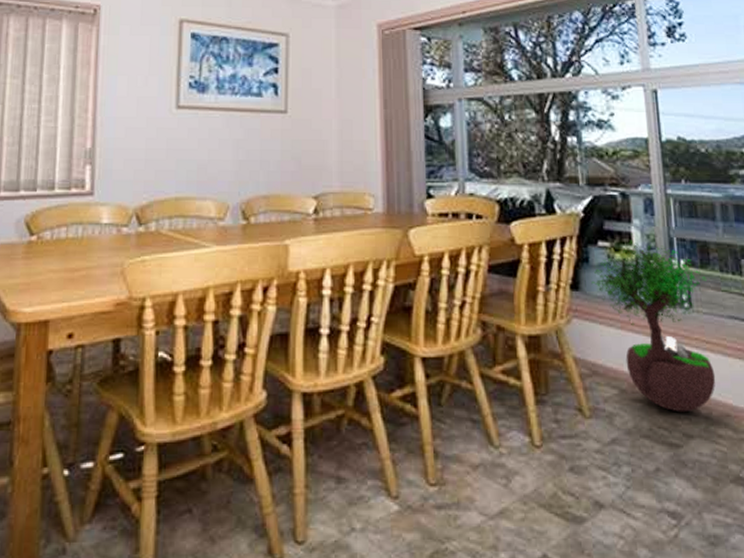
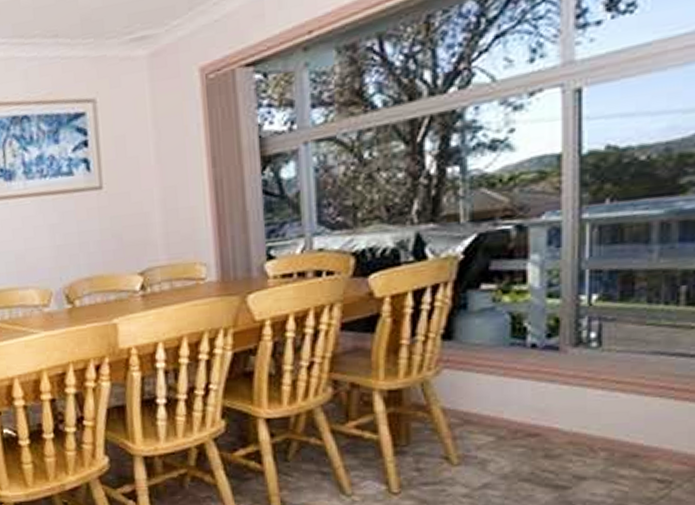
potted tree: present [591,233,716,412] -> none [469,270,626,455]

